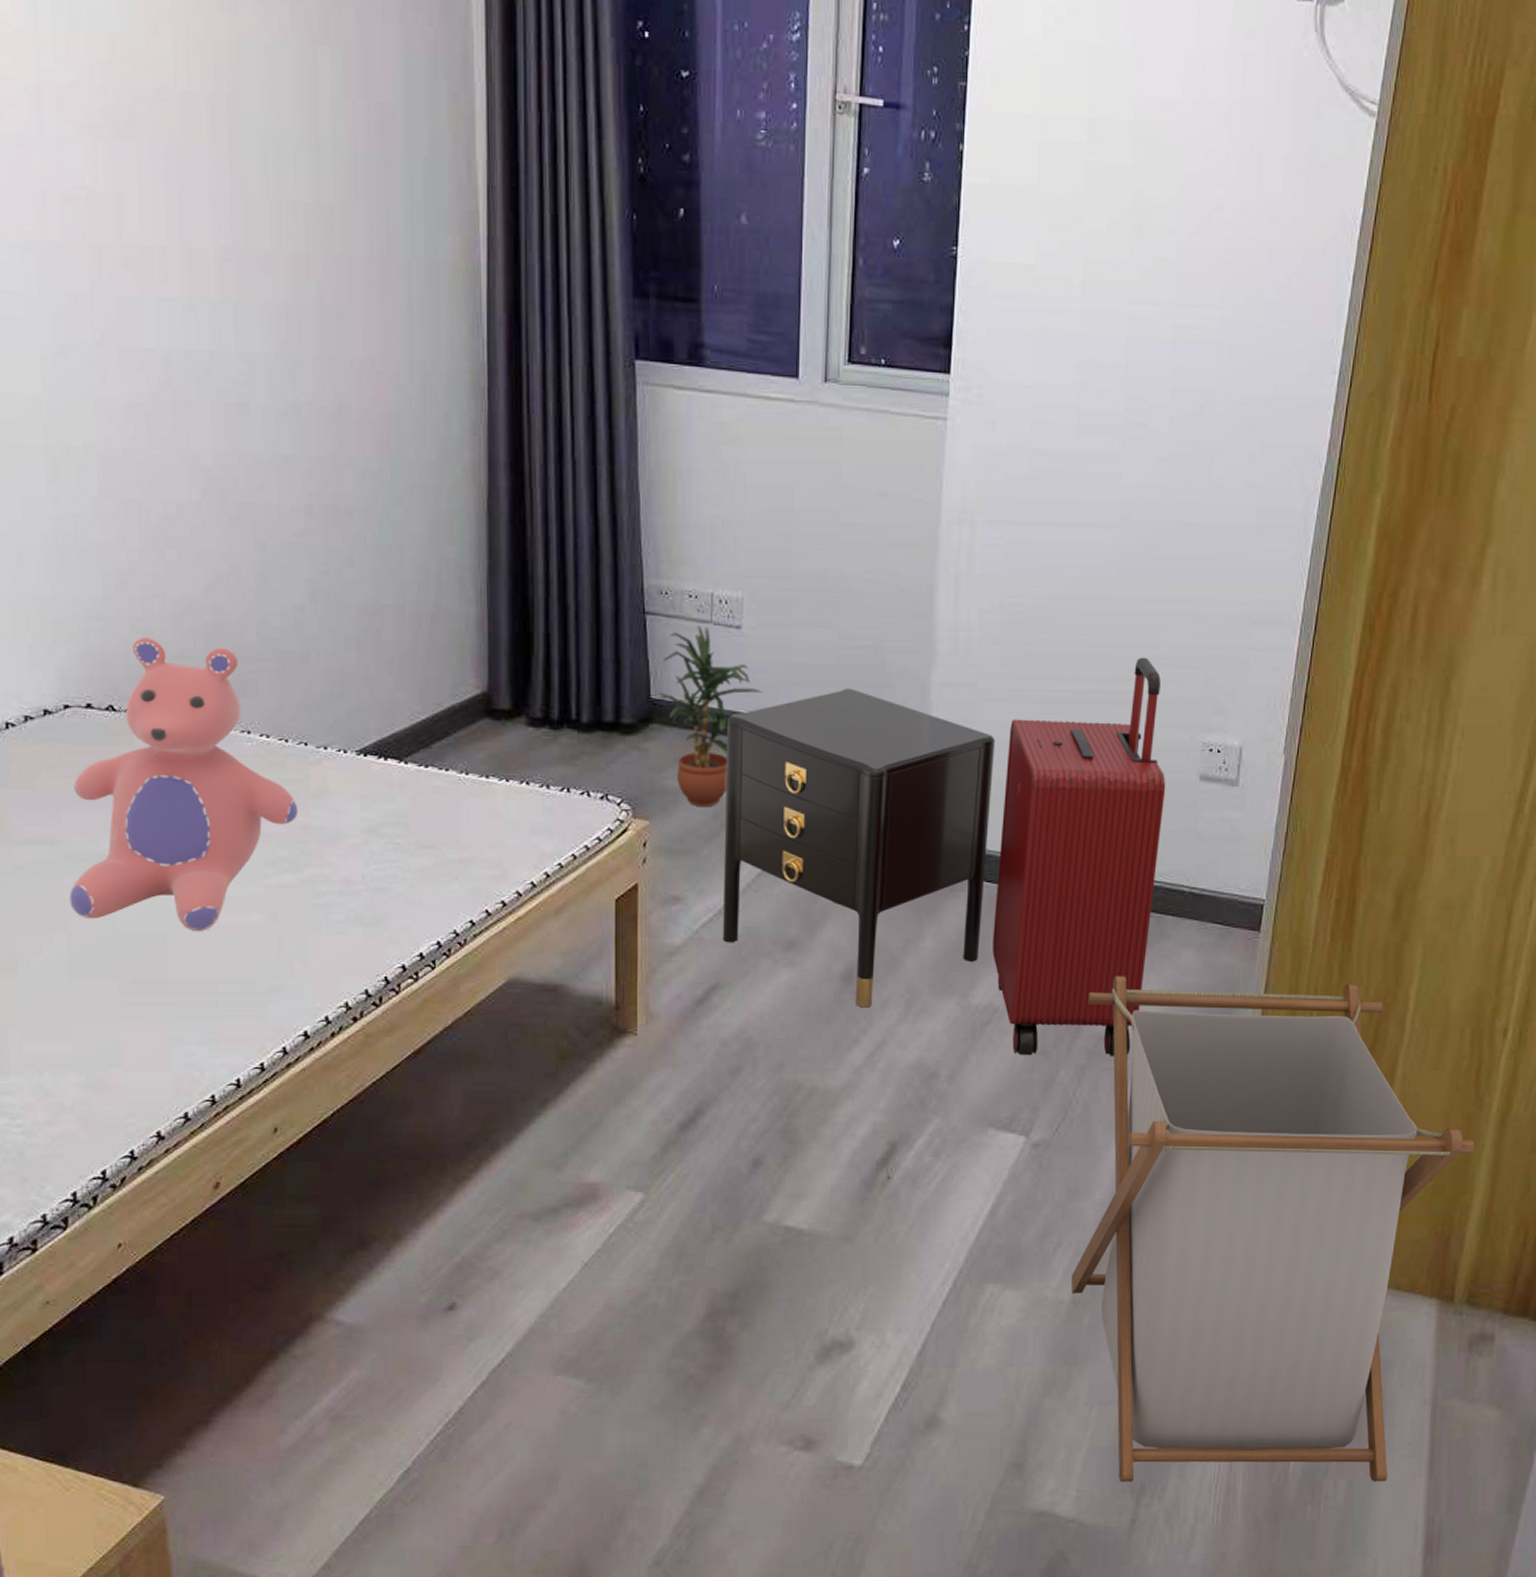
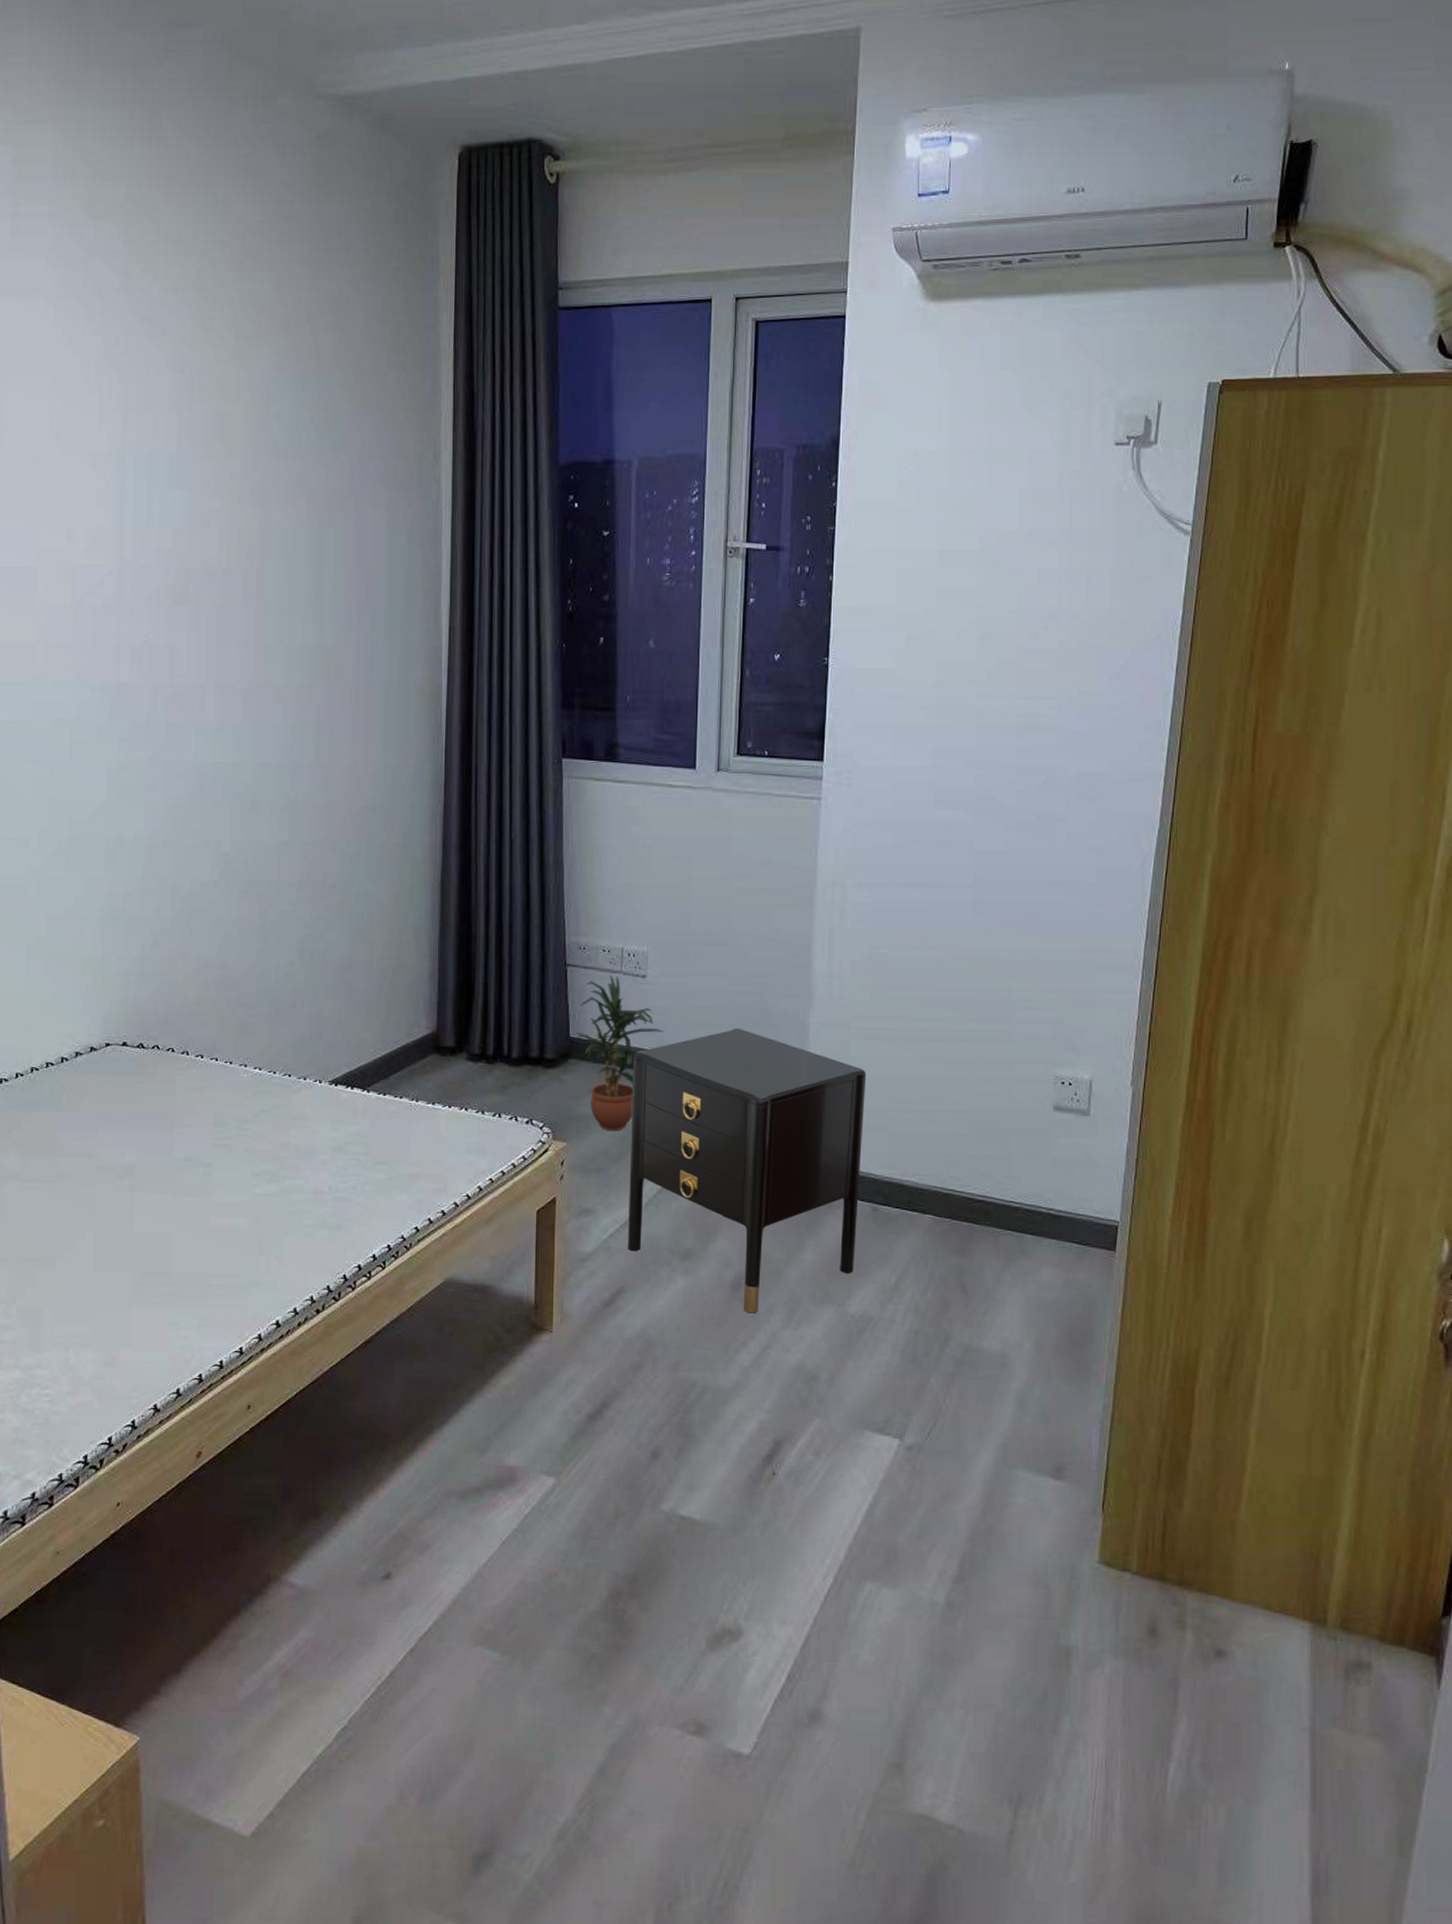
teddy bear: present [69,638,299,932] -> none [99,989,281,1233]
suitcase: present [992,657,1166,1056] -> none [867,1000,1022,1366]
laundry basket: present [1071,976,1475,1482] -> none [946,1290,1339,1811]

